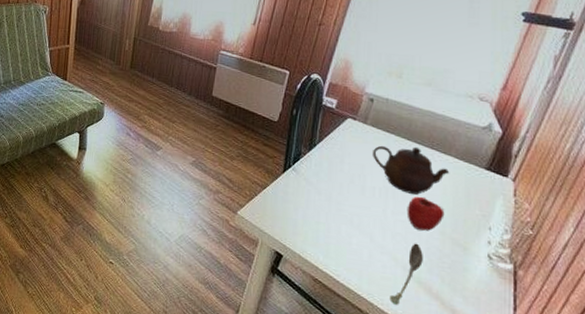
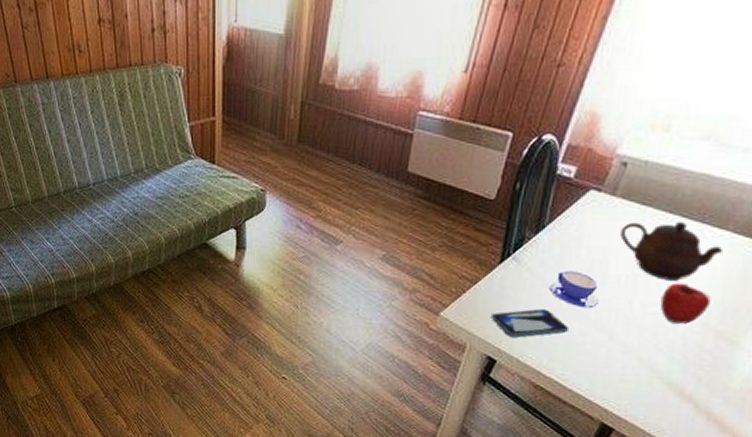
smartphone: none [278,212,338,236] -> present [492,308,568,338]
teacup: none [322,181,360,214] -> present [550,270,599,308]
soupspoon: present [389,243,423,305] -> none [629,339,677,410]

